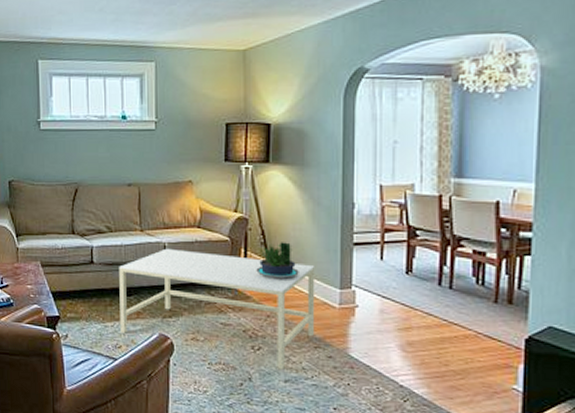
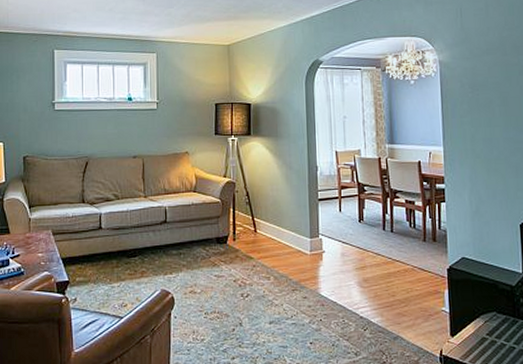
coffee table: present [119,248,315,370] -> none [125,211,292,313]
potted plant: present [256,242,299,279] -> none [243,201,278,233]

